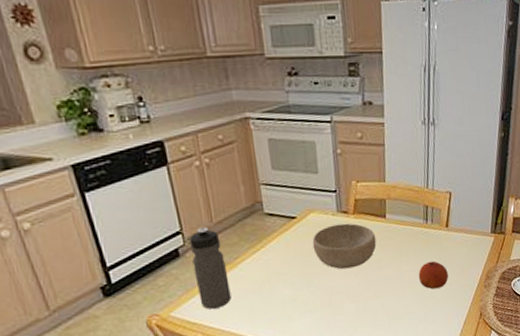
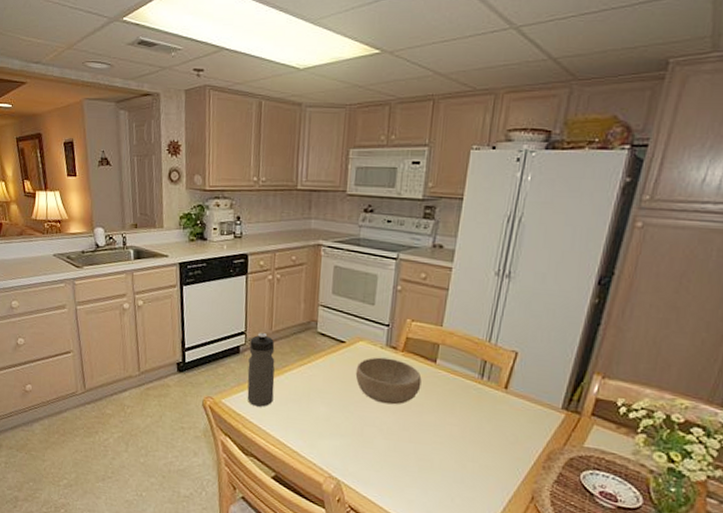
fruit: present [418,260,448,289] -> none [461,420,498,453]

